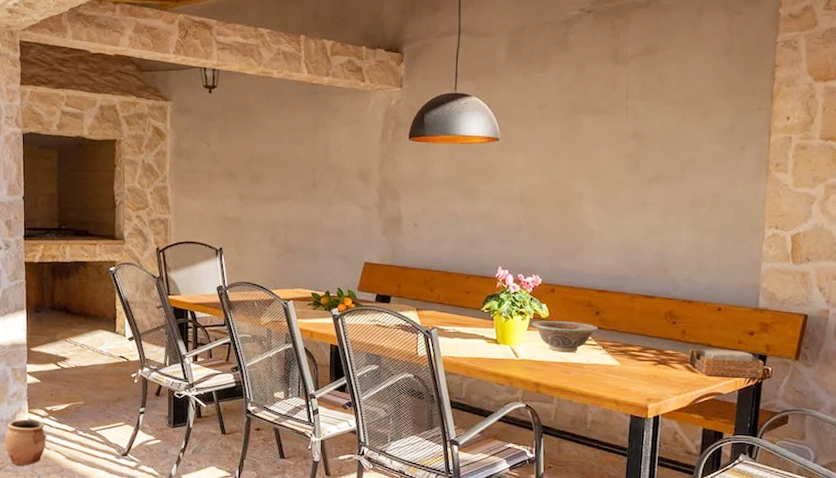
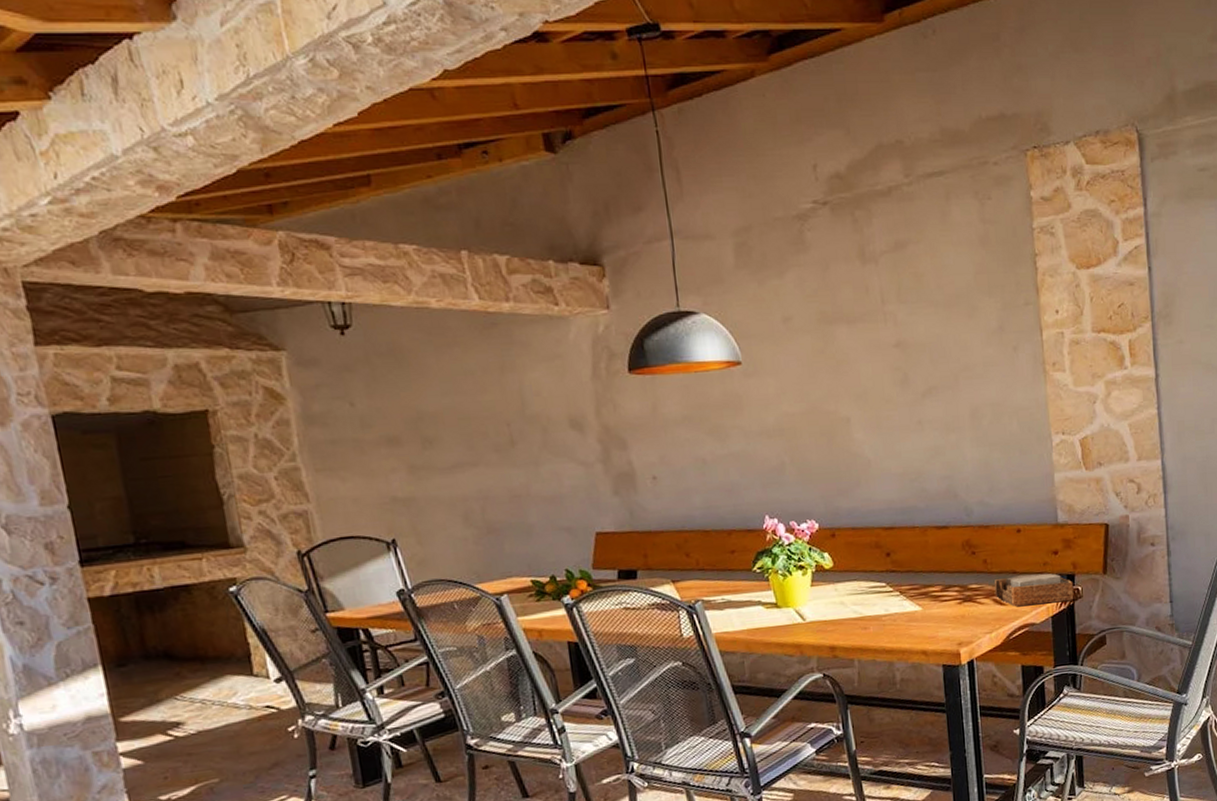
decorative bowl: present [532,320,599,353] -> none [815,567,892,606]

